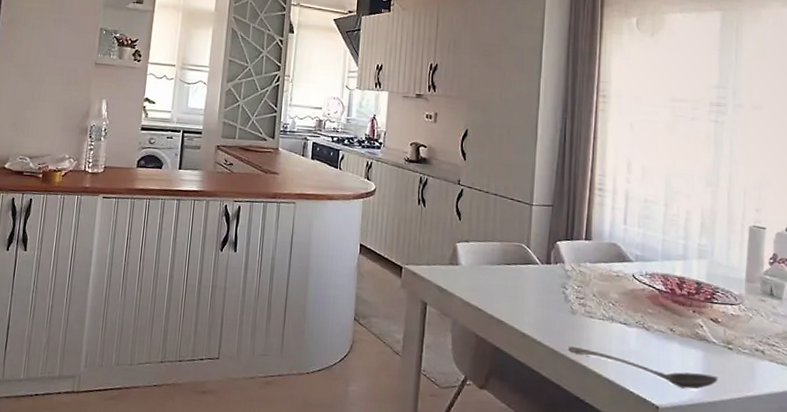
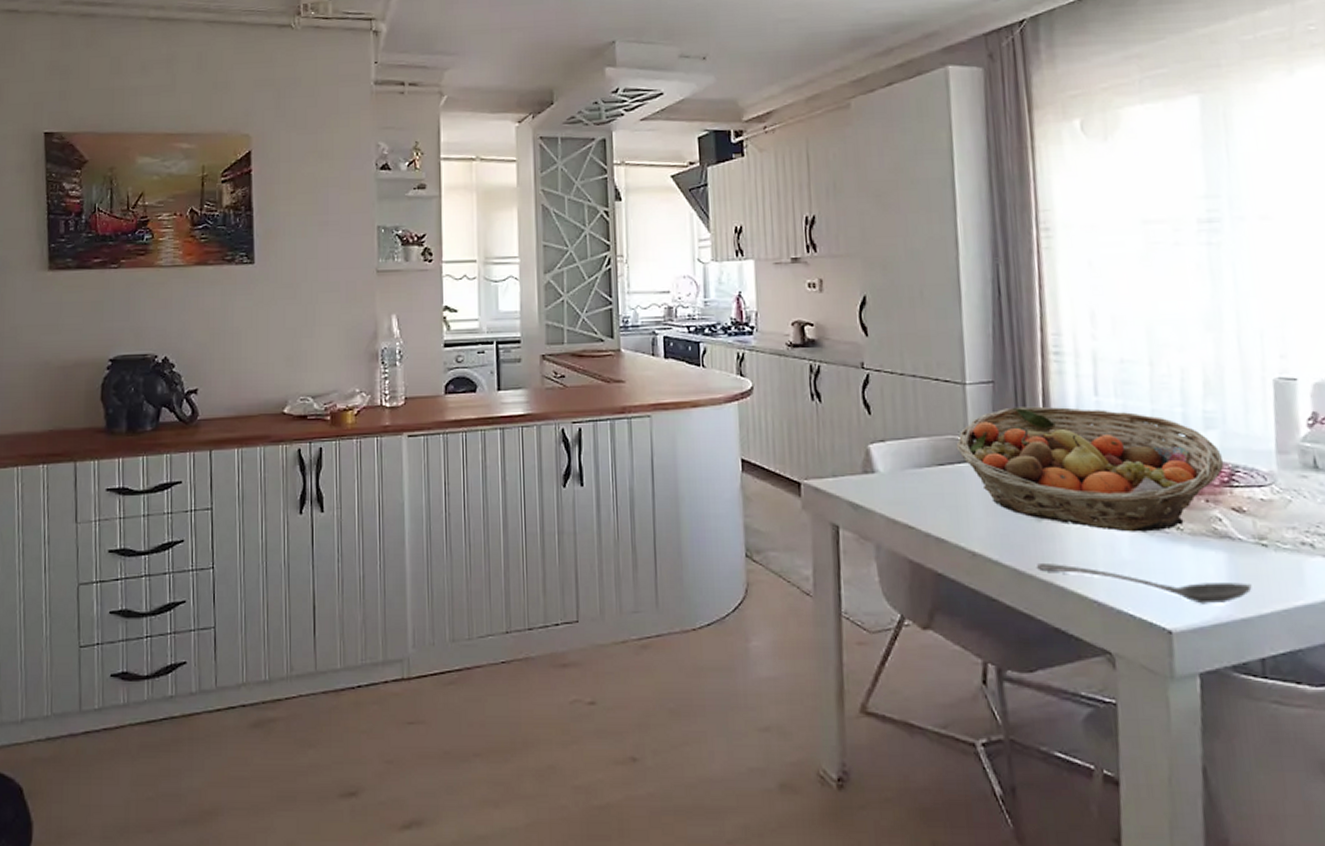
fruit basket: none [520,226,709,331] -> present [956,406,1224,532]

